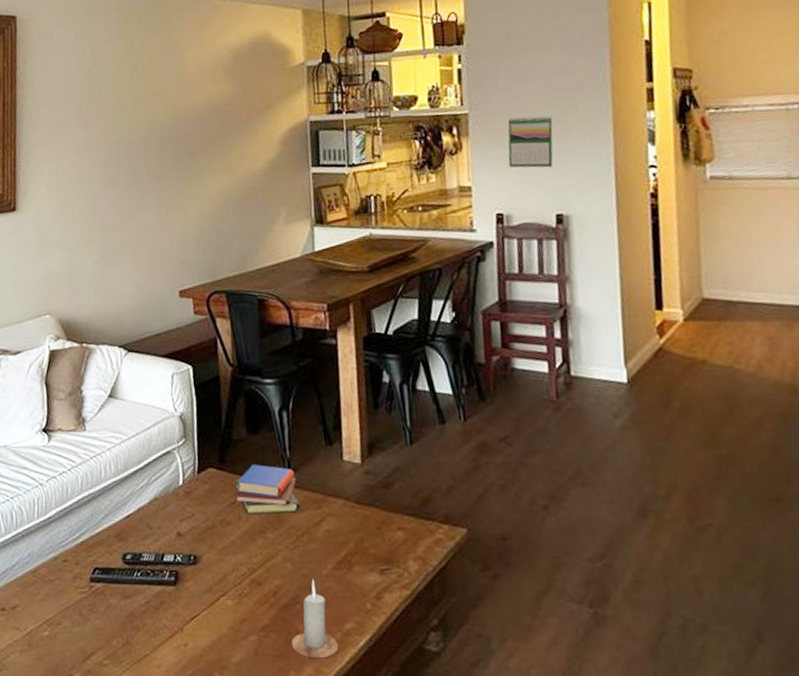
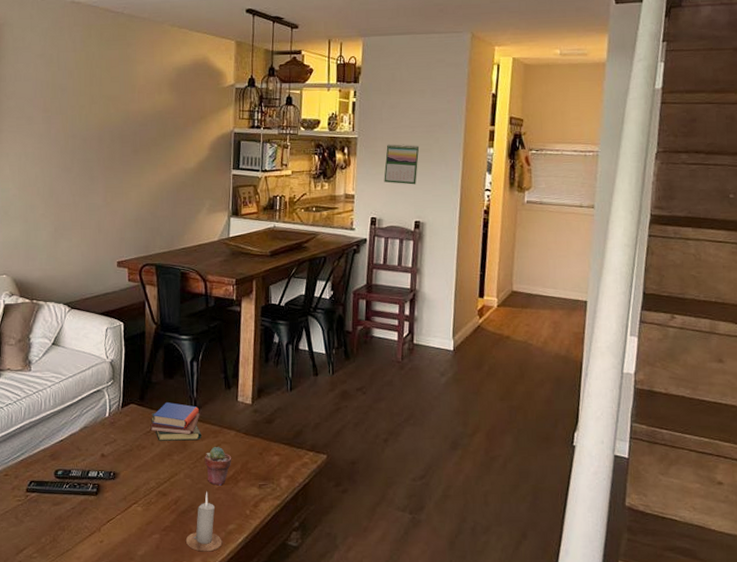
potted succulent: none [307,519,342,571] -> present [205,446,232,486]

